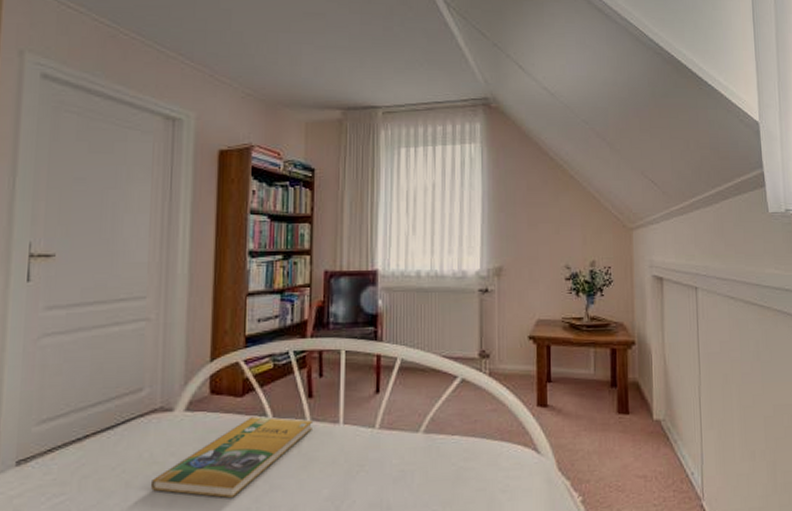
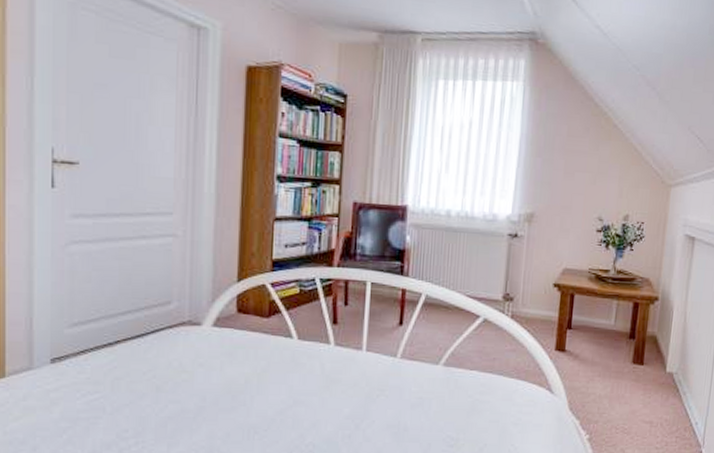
booklet: present [151,417,312,498] -> none [181,337,336,408]

